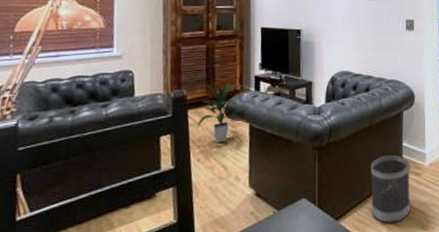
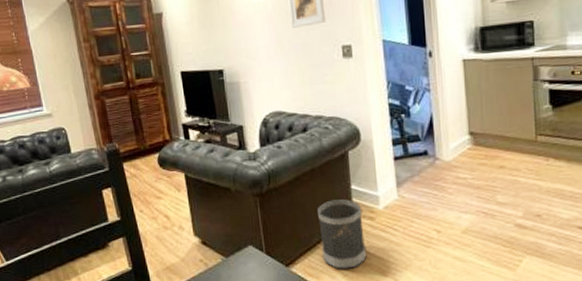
indoor plant: present [198,83,242,143] -> none [133,134,172,194]

